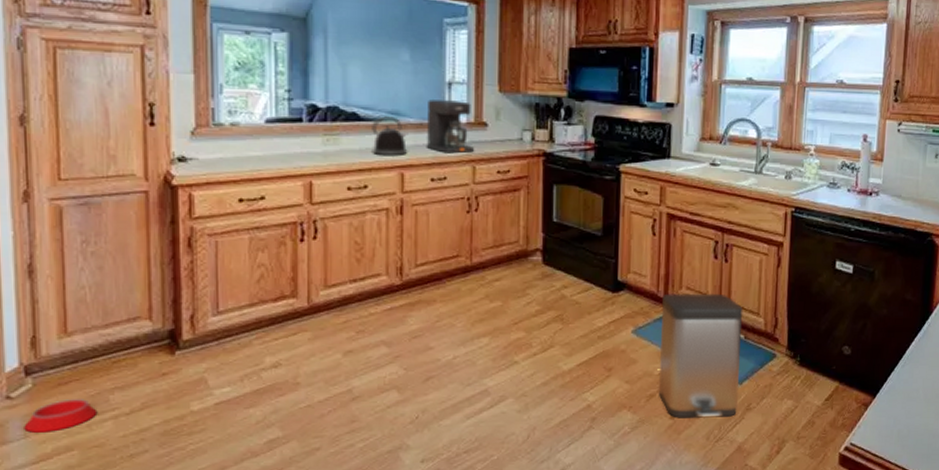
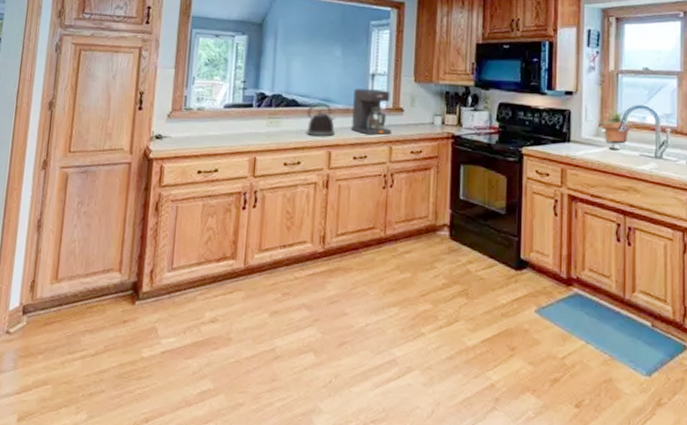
pet bowl: present [24,399,98,433] -> none [15,338,71,366]
pedal bin: present [659,293,743,418] -> none [563,274,649,411]
potted plant: none [701,122,735,158] -> present [600,109,634,143]

